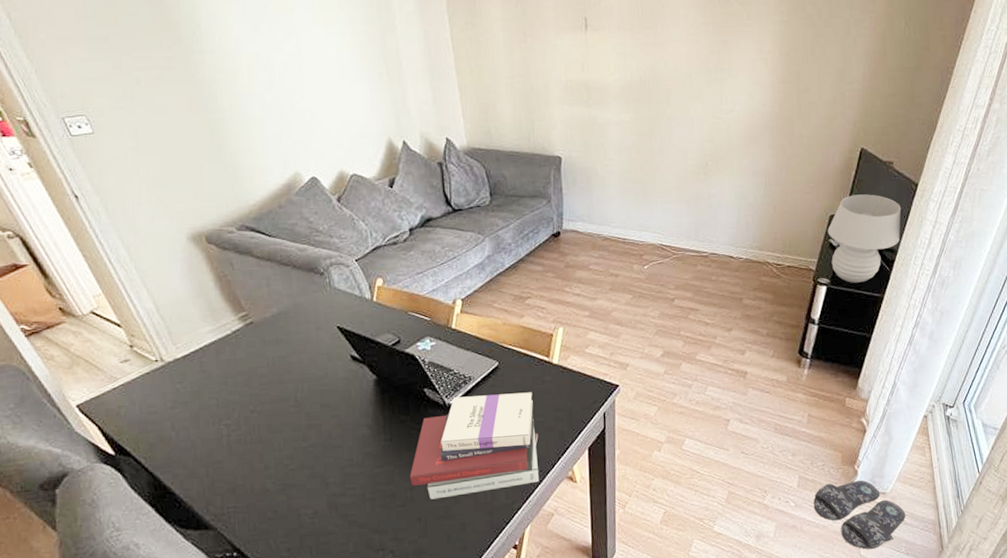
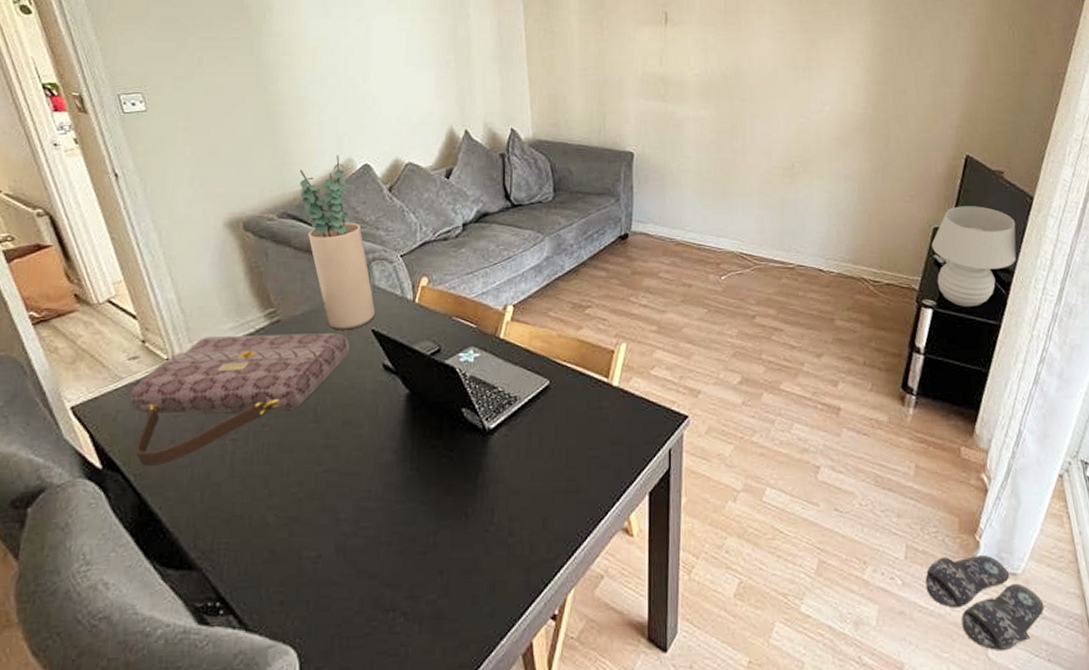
handbag: none [128,331,319,450] -> present [130,333,349,466]
vase: none [251,169,339,329] -> present [299,155,376,330]
books: present [410,392,540,500] -> none [435,419,591,548]

